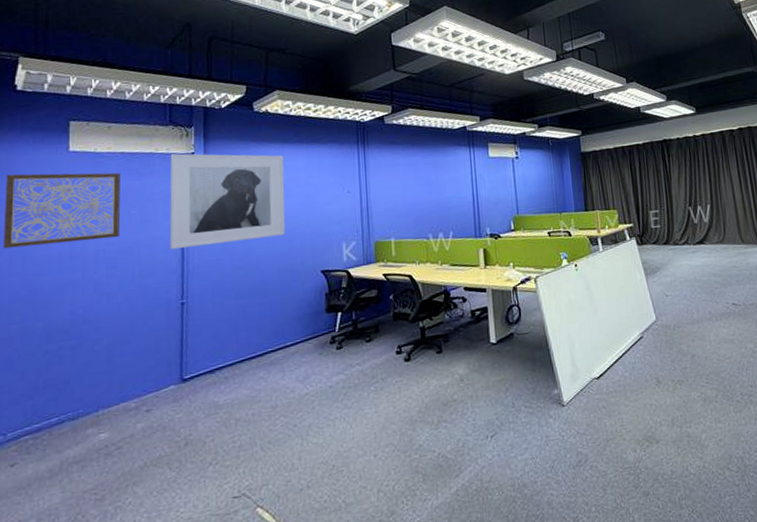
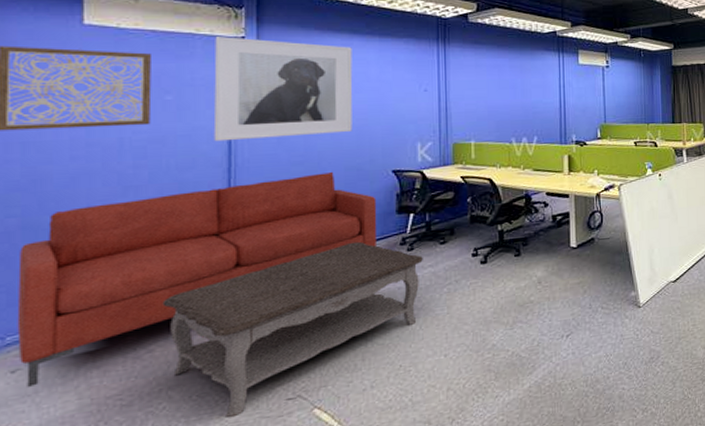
sofa: none [16,273,309,480] -> present [17,171,377,387]
coffee table: none [129,341,351,515] -> present [162,241,423,418]

